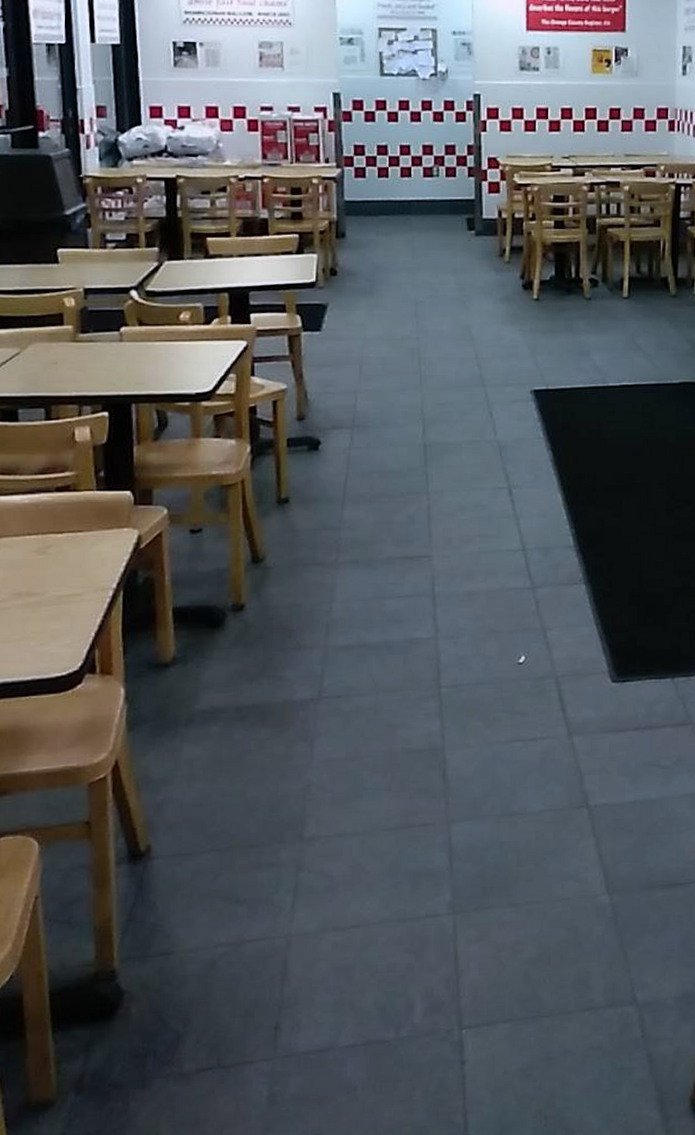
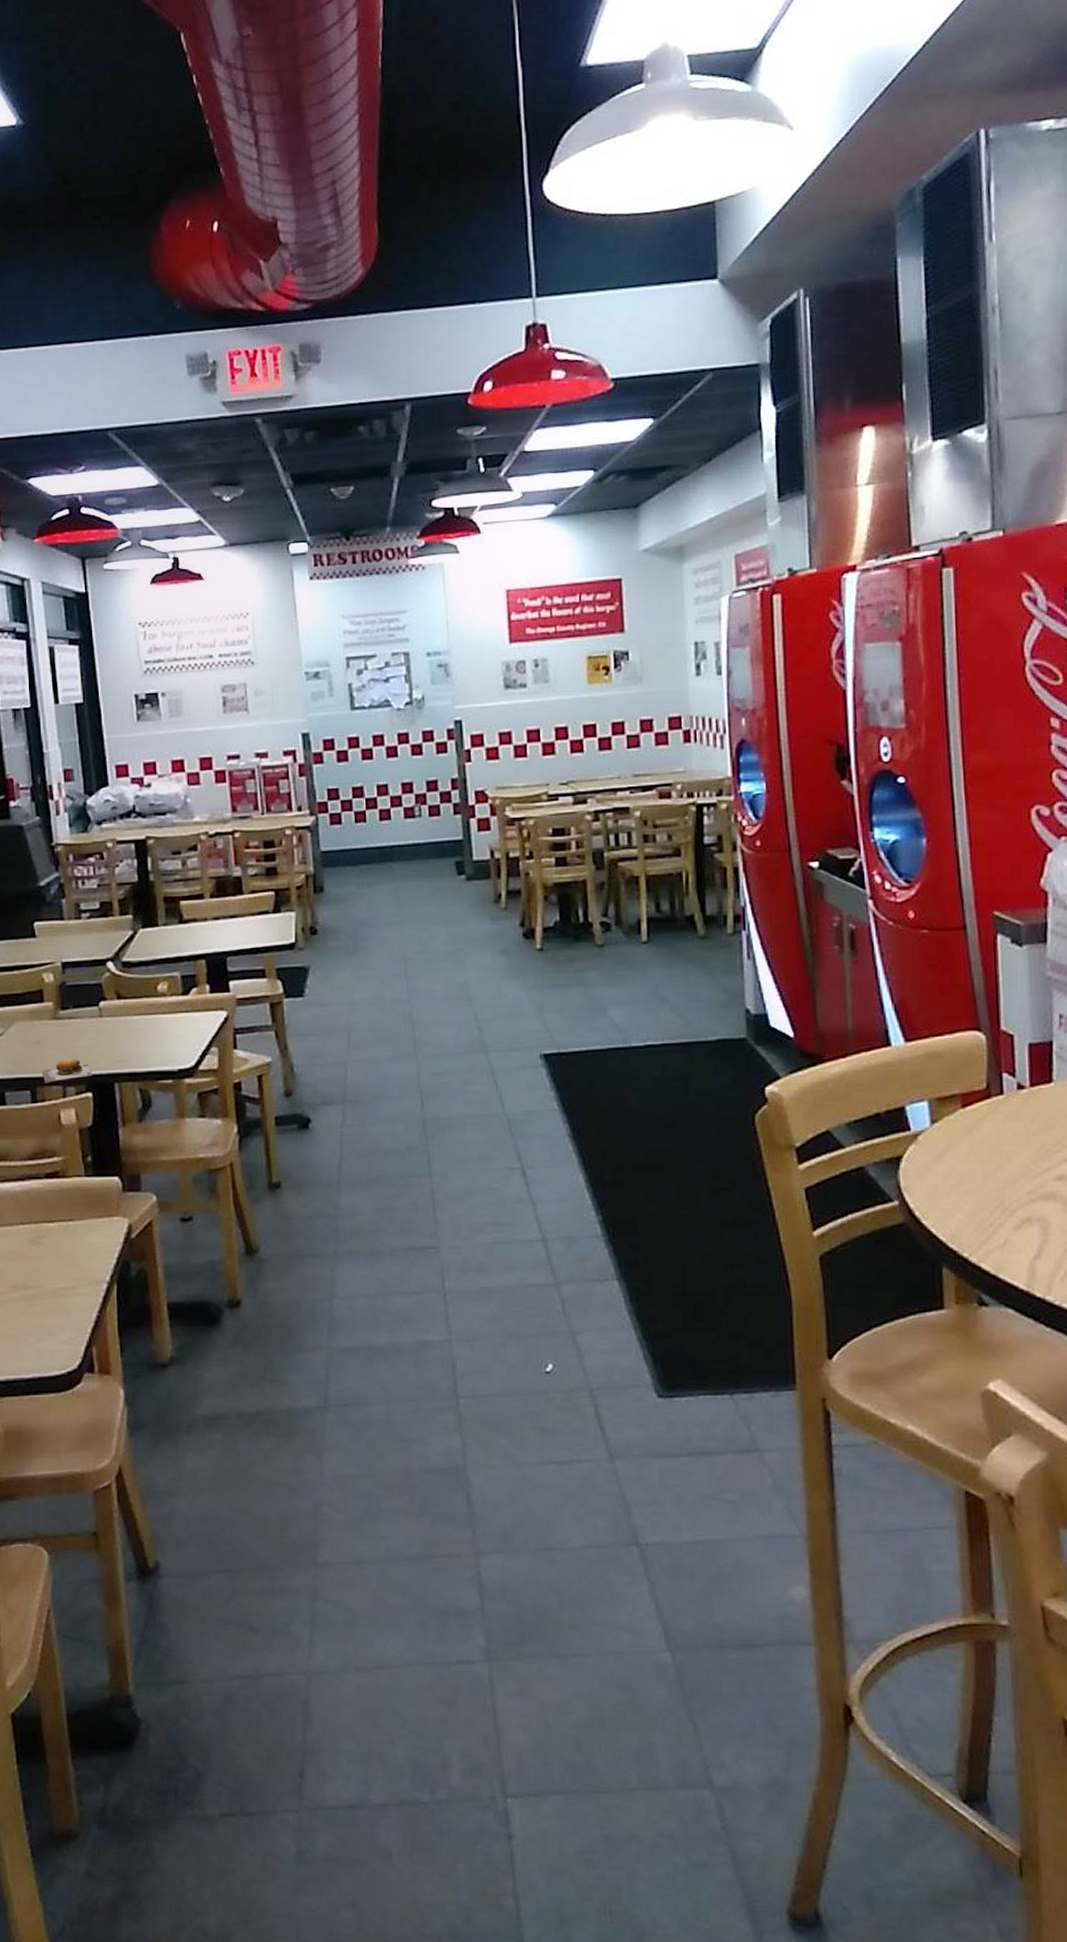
hamburger: none [58,380,109,402] -> present [42,1059,92,1083]

